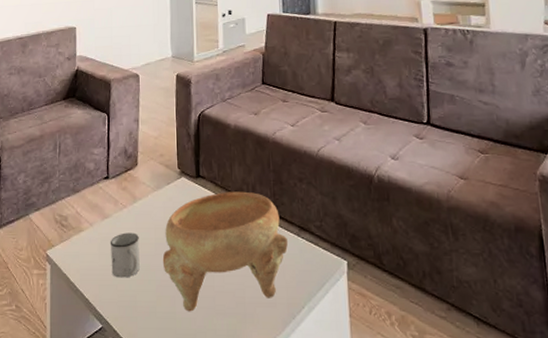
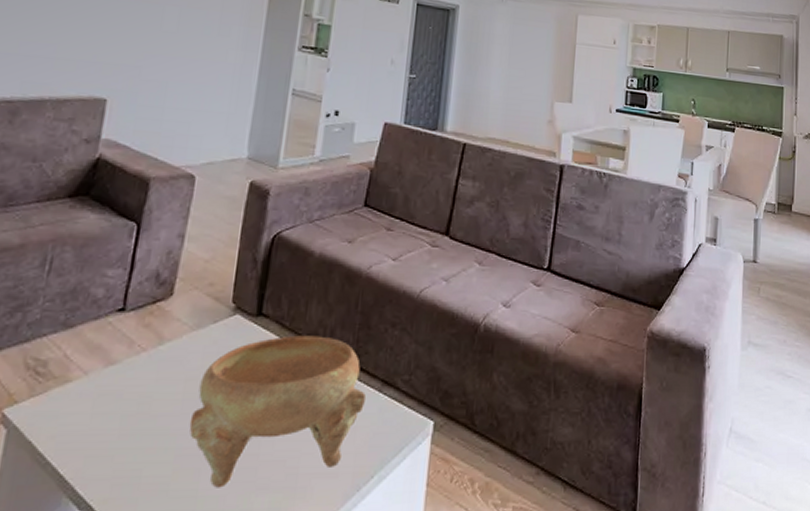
mug: present [110,232,140,278] -> none [108,385,160,446]

